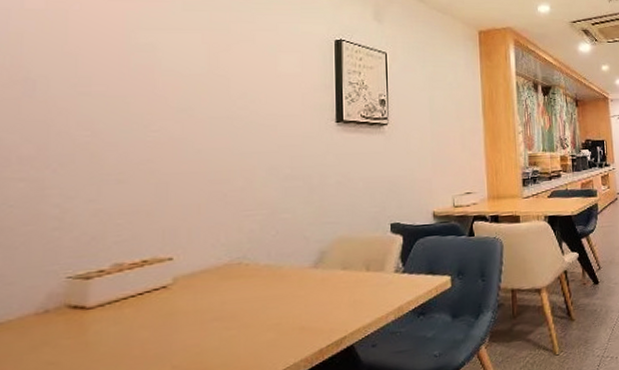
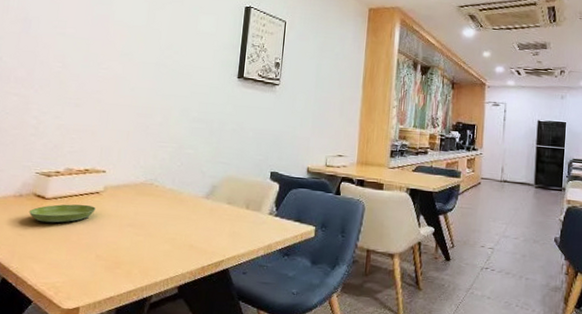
saucer: none [61,305,164,341] -> present [28,204,96,223]

